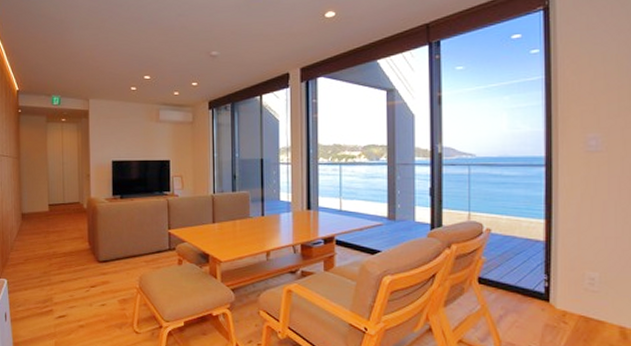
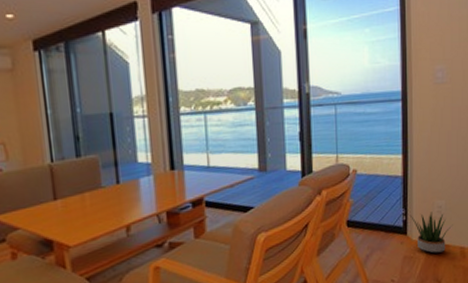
potted plant: none [553,282,610,328] -> present [409,212,453,254]

